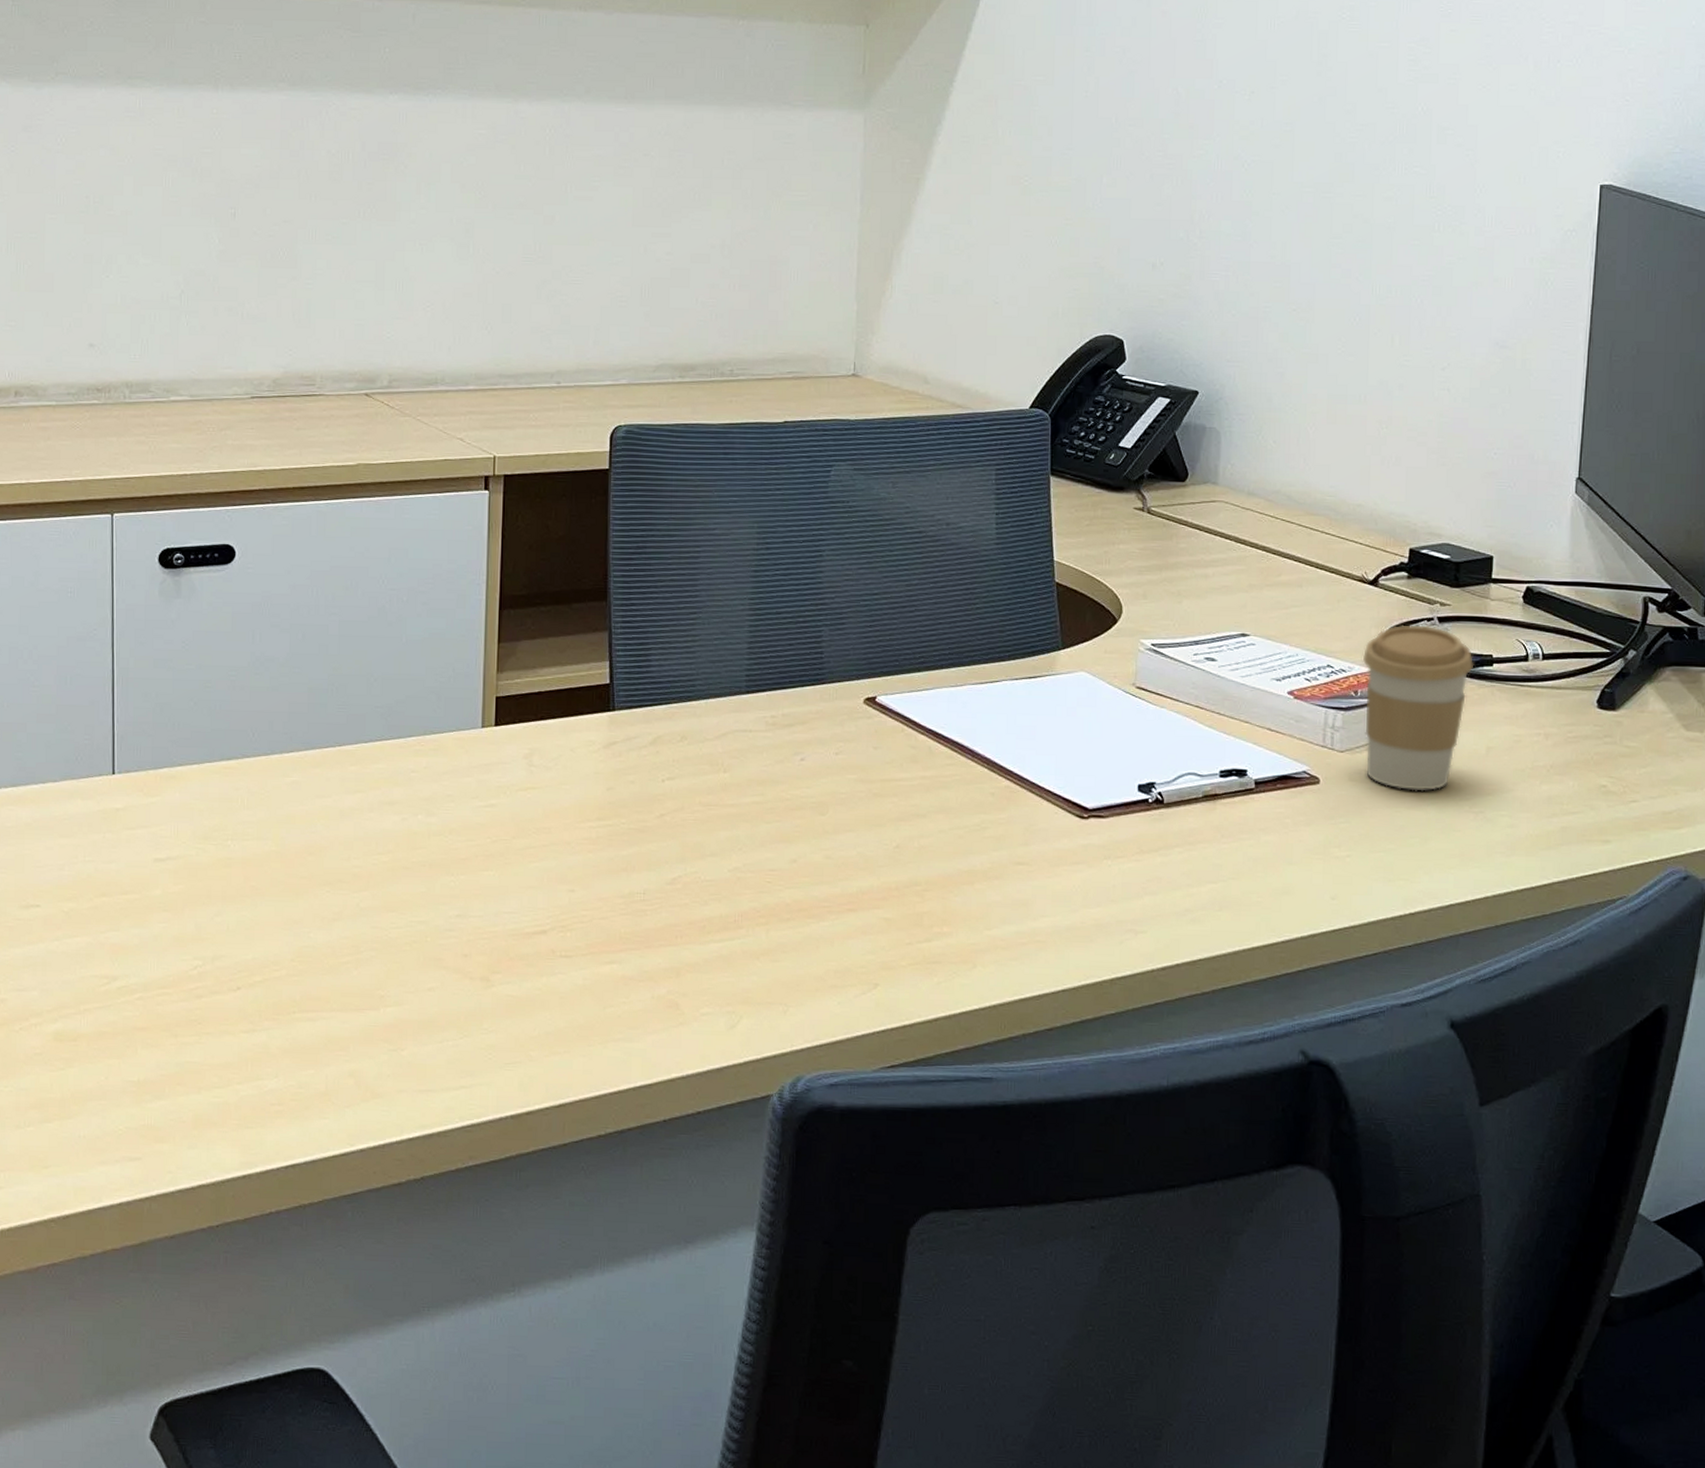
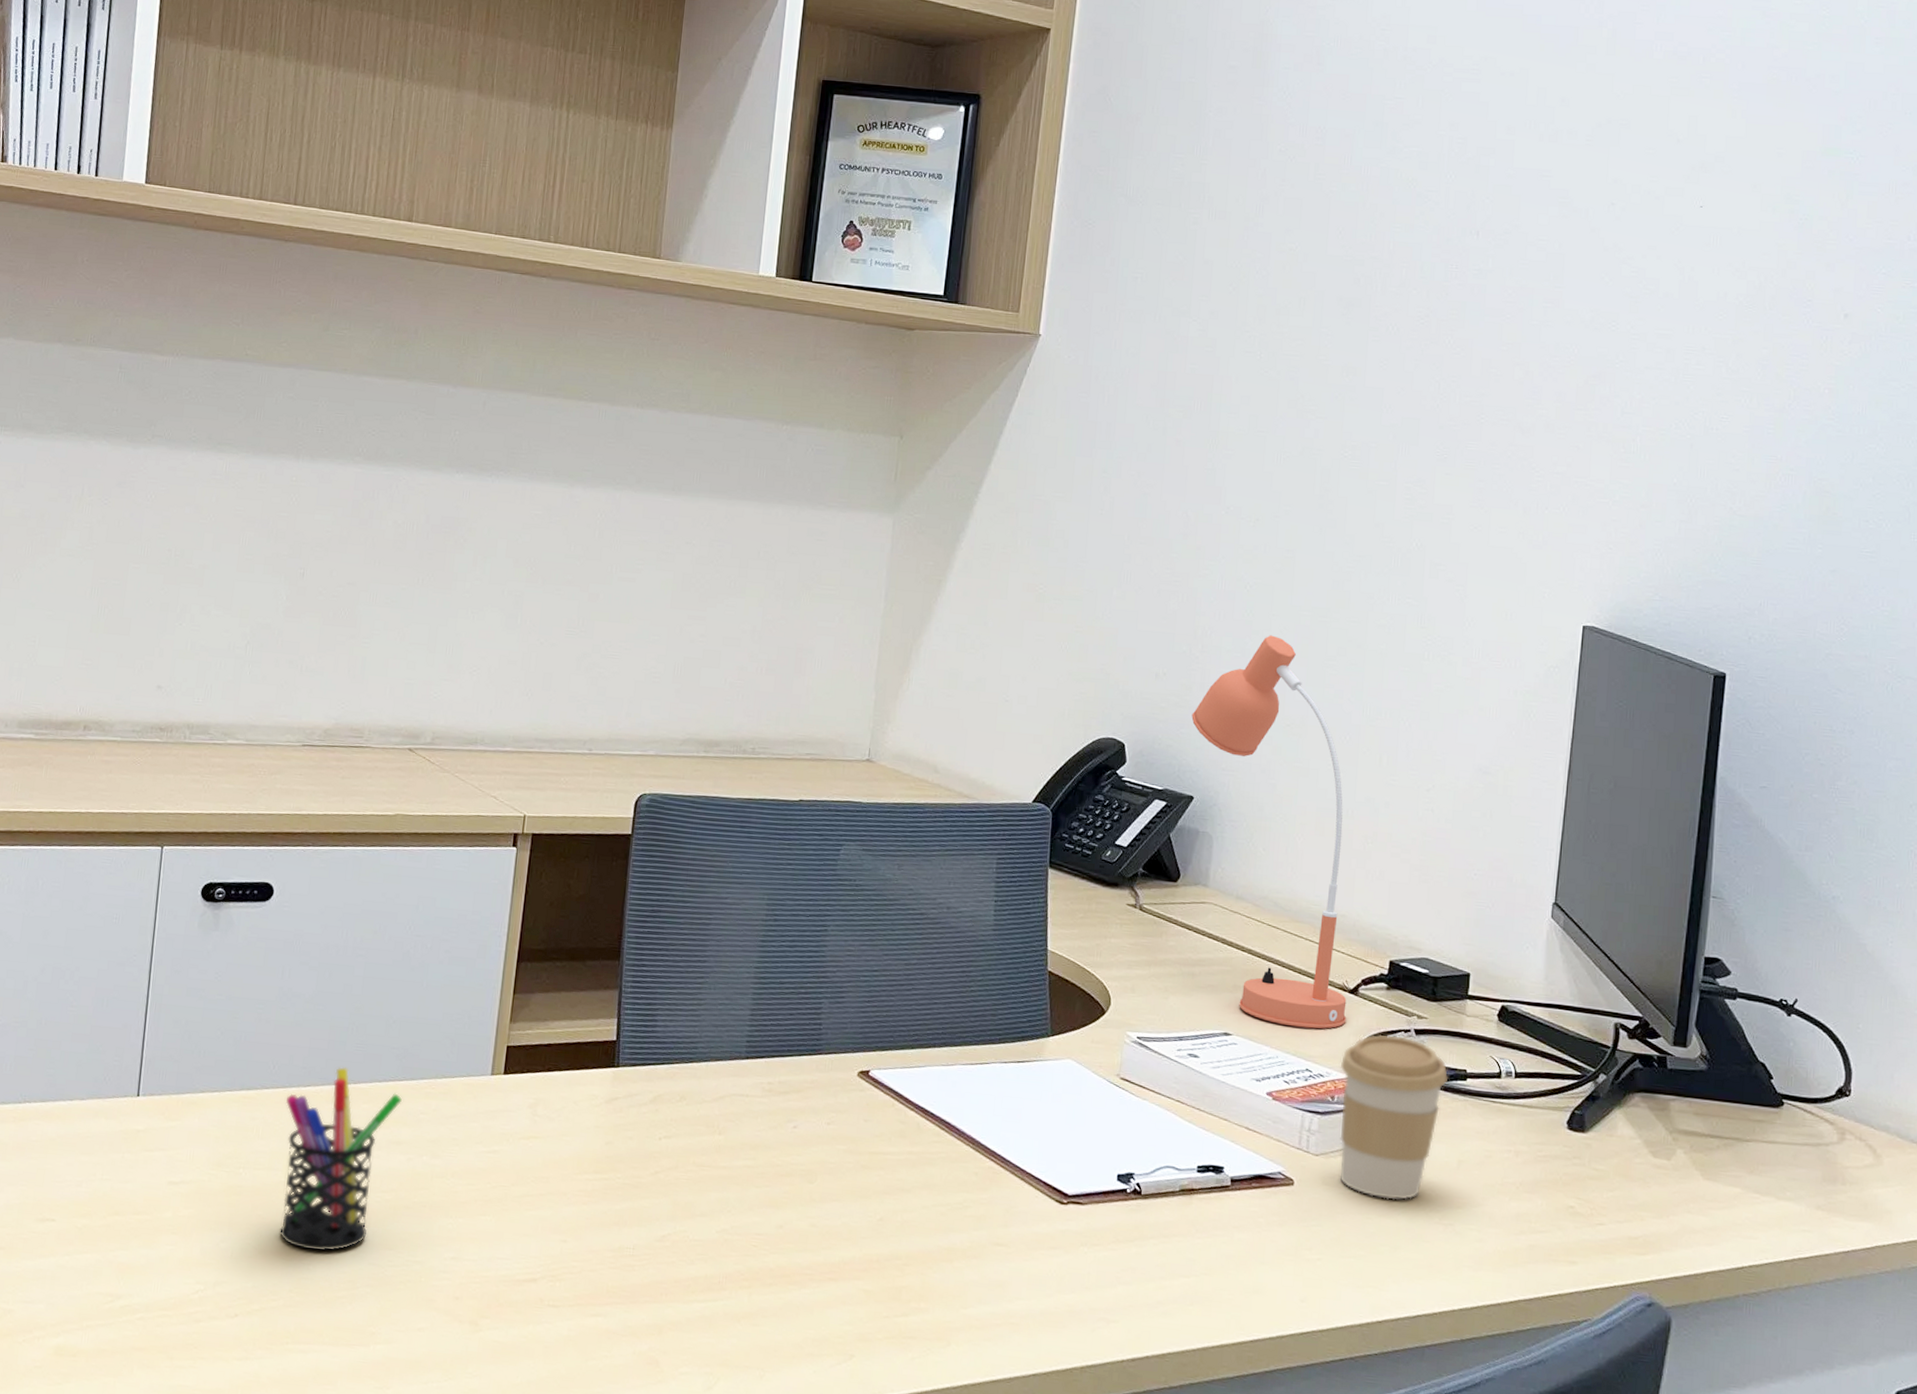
pen holder: none [269,730,391,918] -> present [280,1067,402,1252]
desk lamp: none [1192,215,1367,624] -> present [1191,635,1347,1029]

